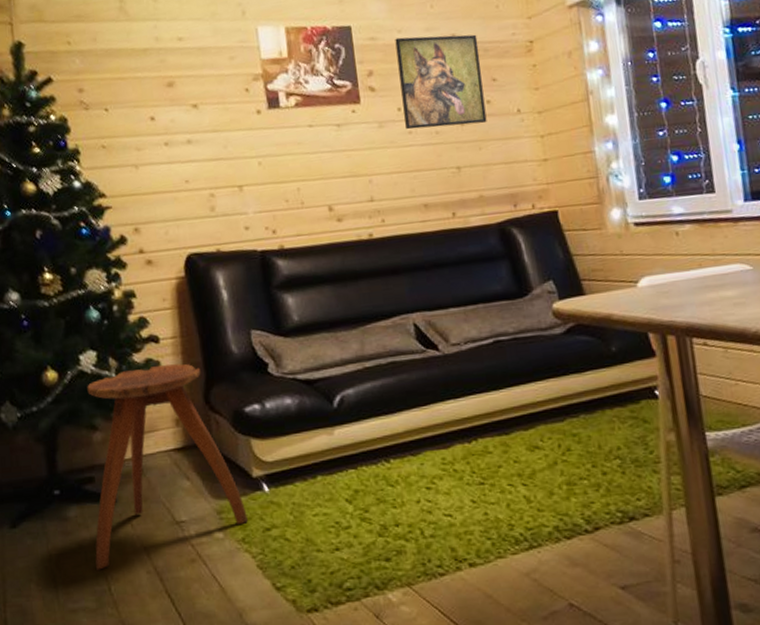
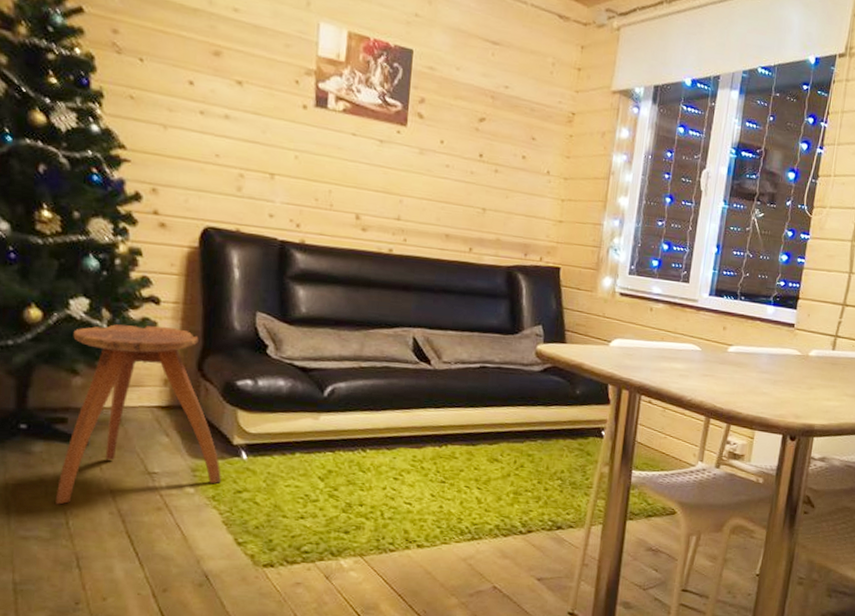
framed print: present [395,34,487,130] -> none [444,74,528,176]

